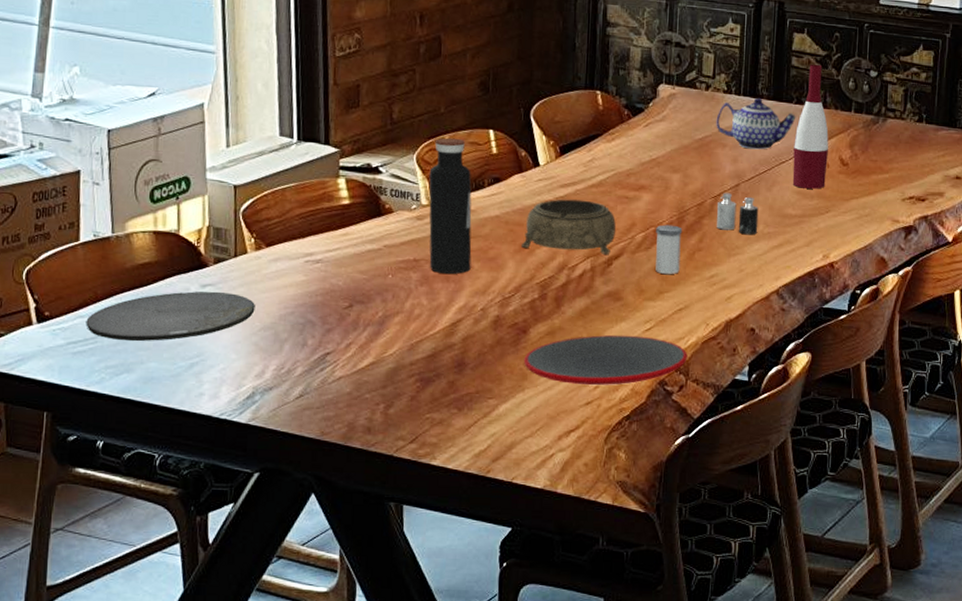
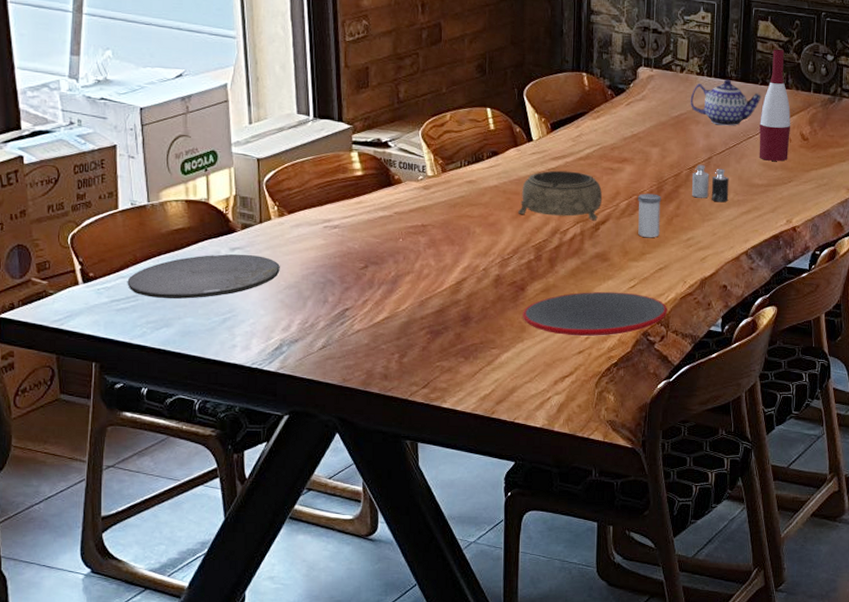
water bottle: present [429,137,472,274] -> none [433,115,474,238]

